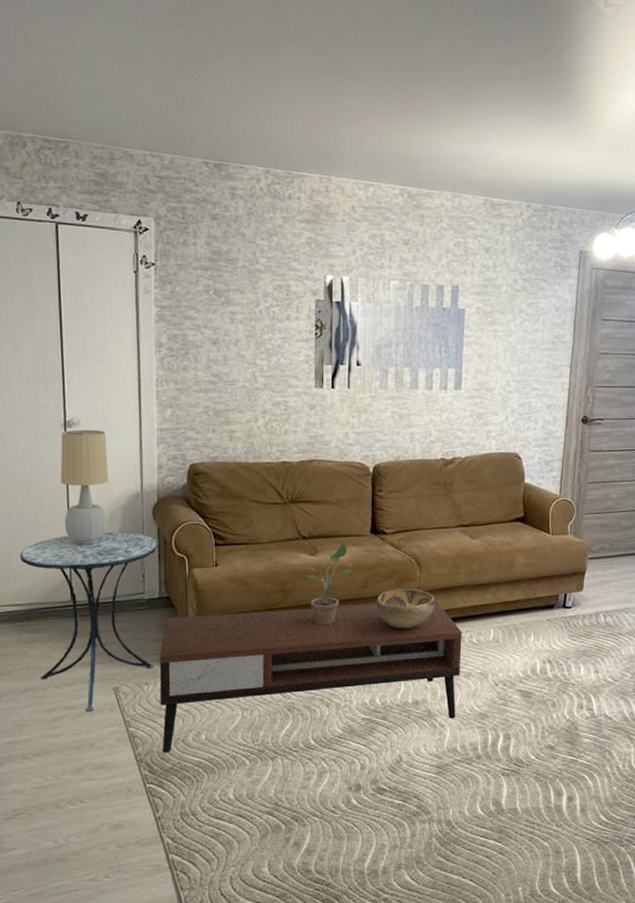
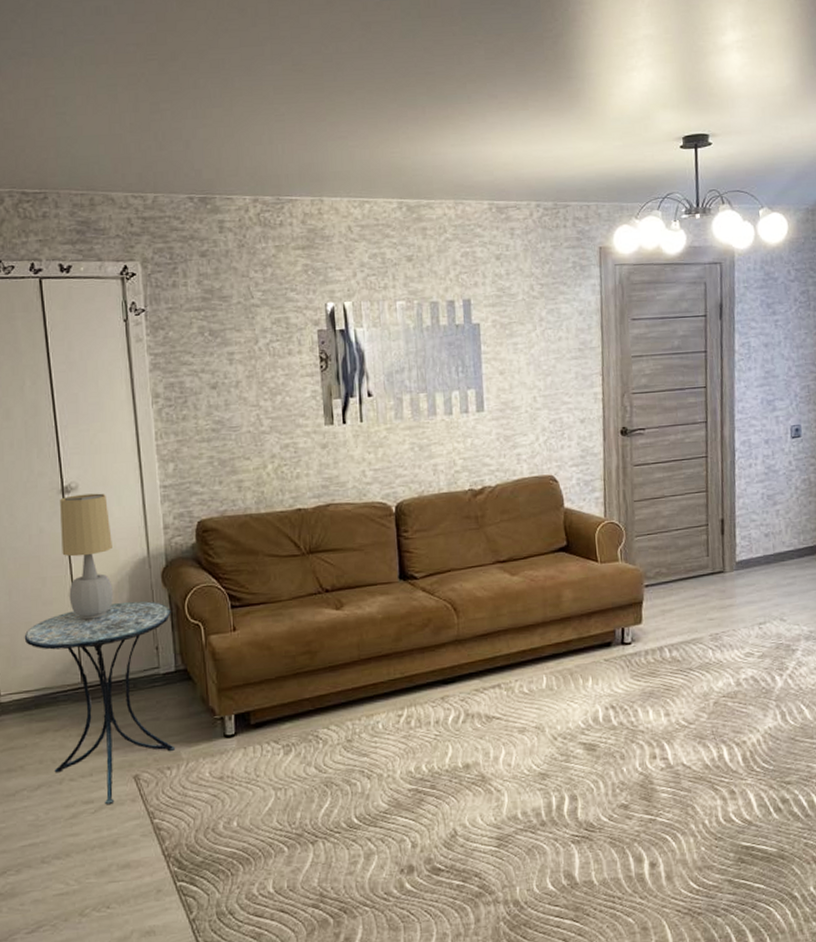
coffee table: present [159,600,462,753] -> none [181,648,513,846]
potted plant: present [304,542,353,625] -> none [331,592,384,687]
decorative bowl: present [376,589,435,628] -> none [412,637,478,684]

